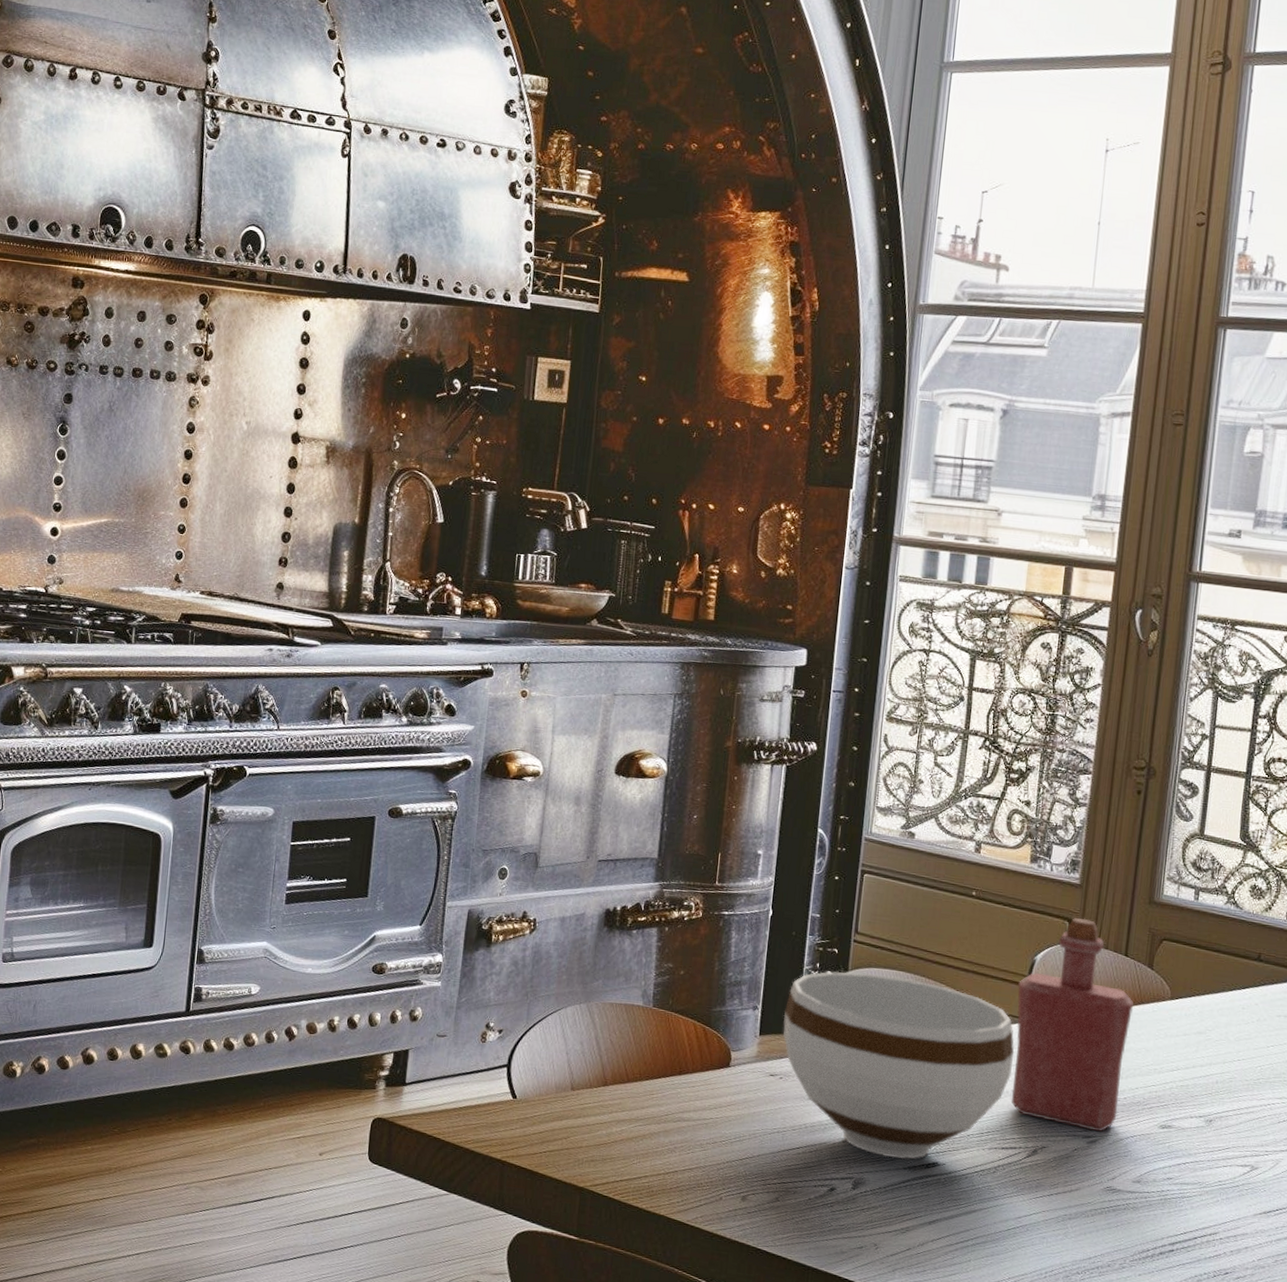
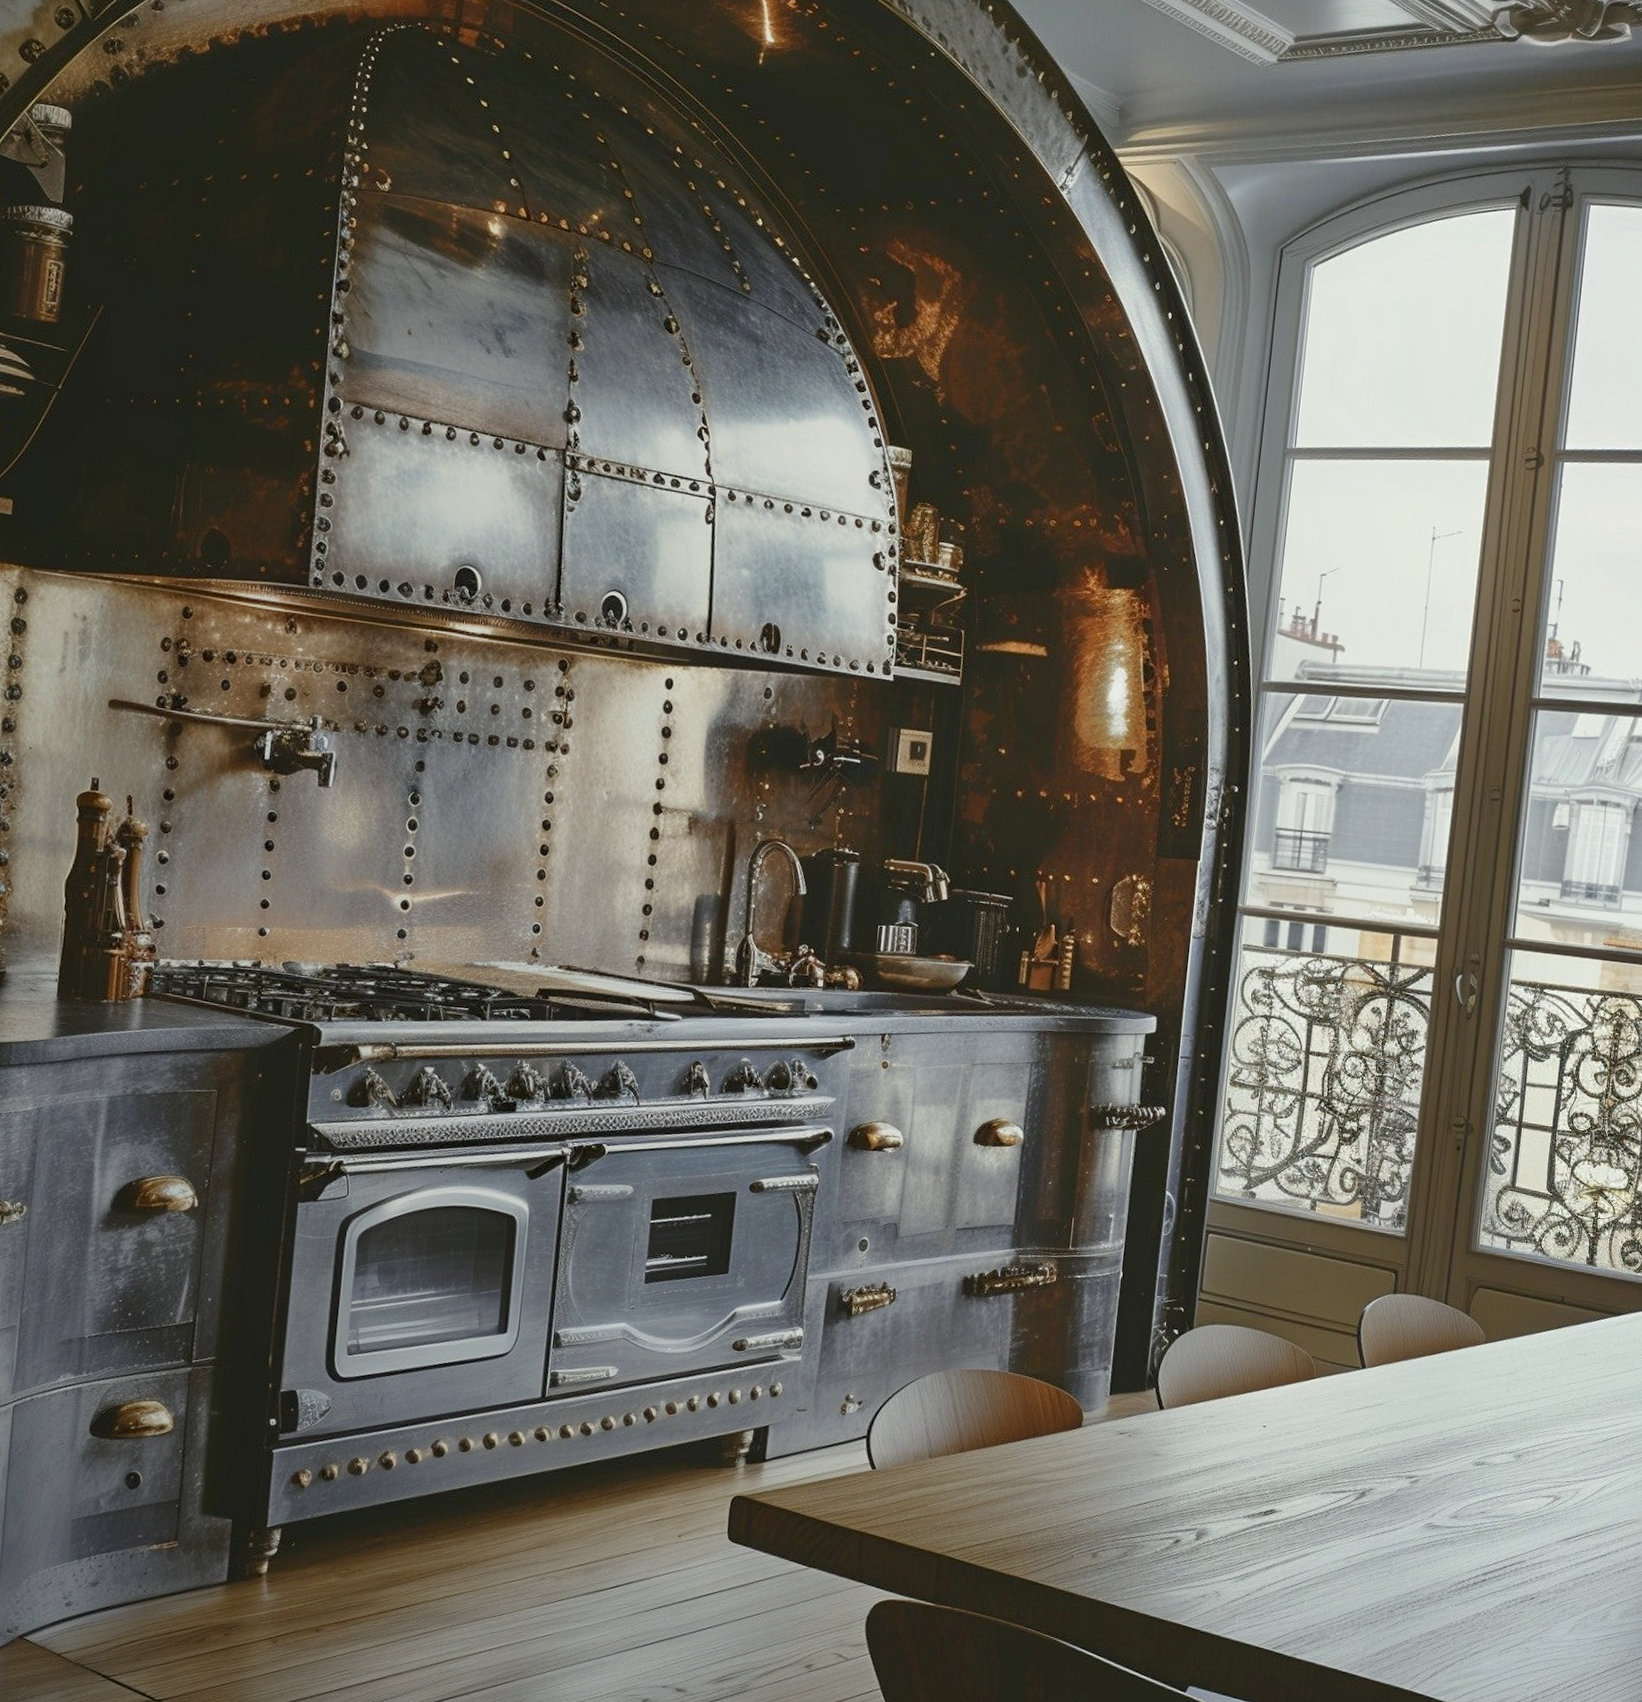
bowl: present [783,971,1015,1160] -> none [1132,1329,1346,1509]
bottle: present [1010,918,1135,1132] -> none [1341,1269,1453,1472]

